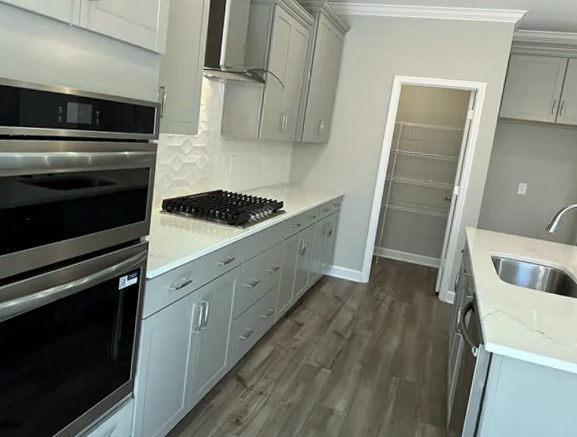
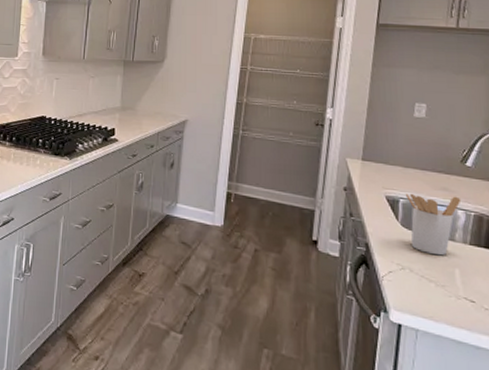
utensil holder: none [505,253,543,301] -> present [405,193,461,256]

